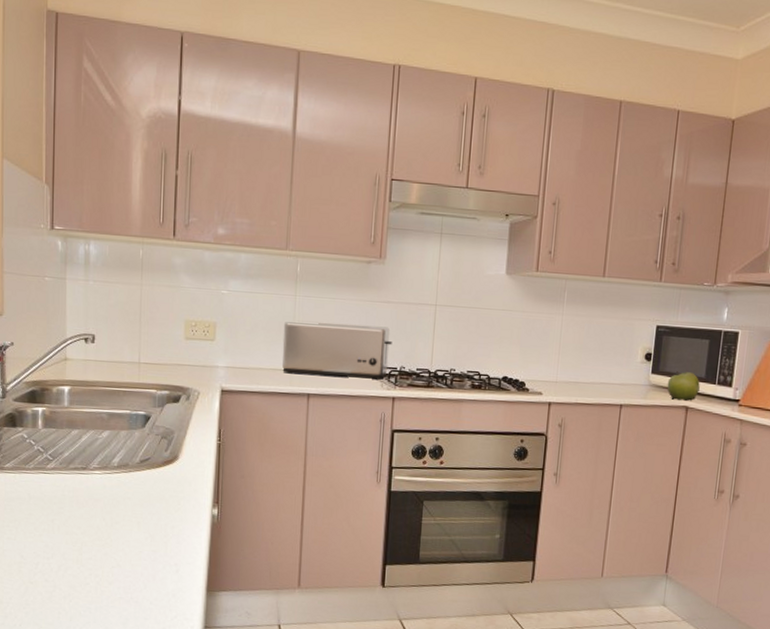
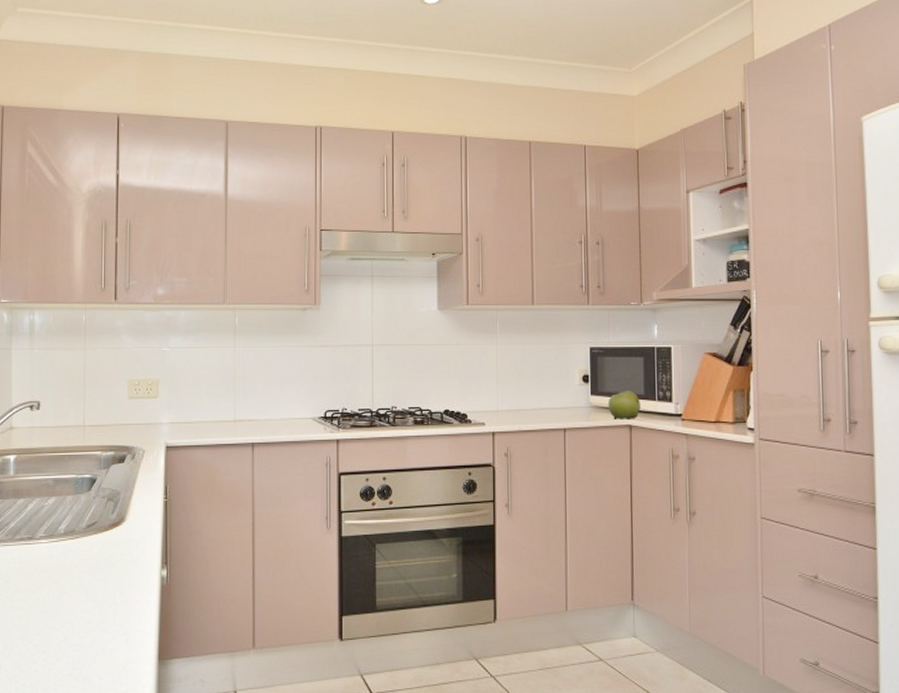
toaster: present [281,321,392,380] -> none [225,370,333,425]

